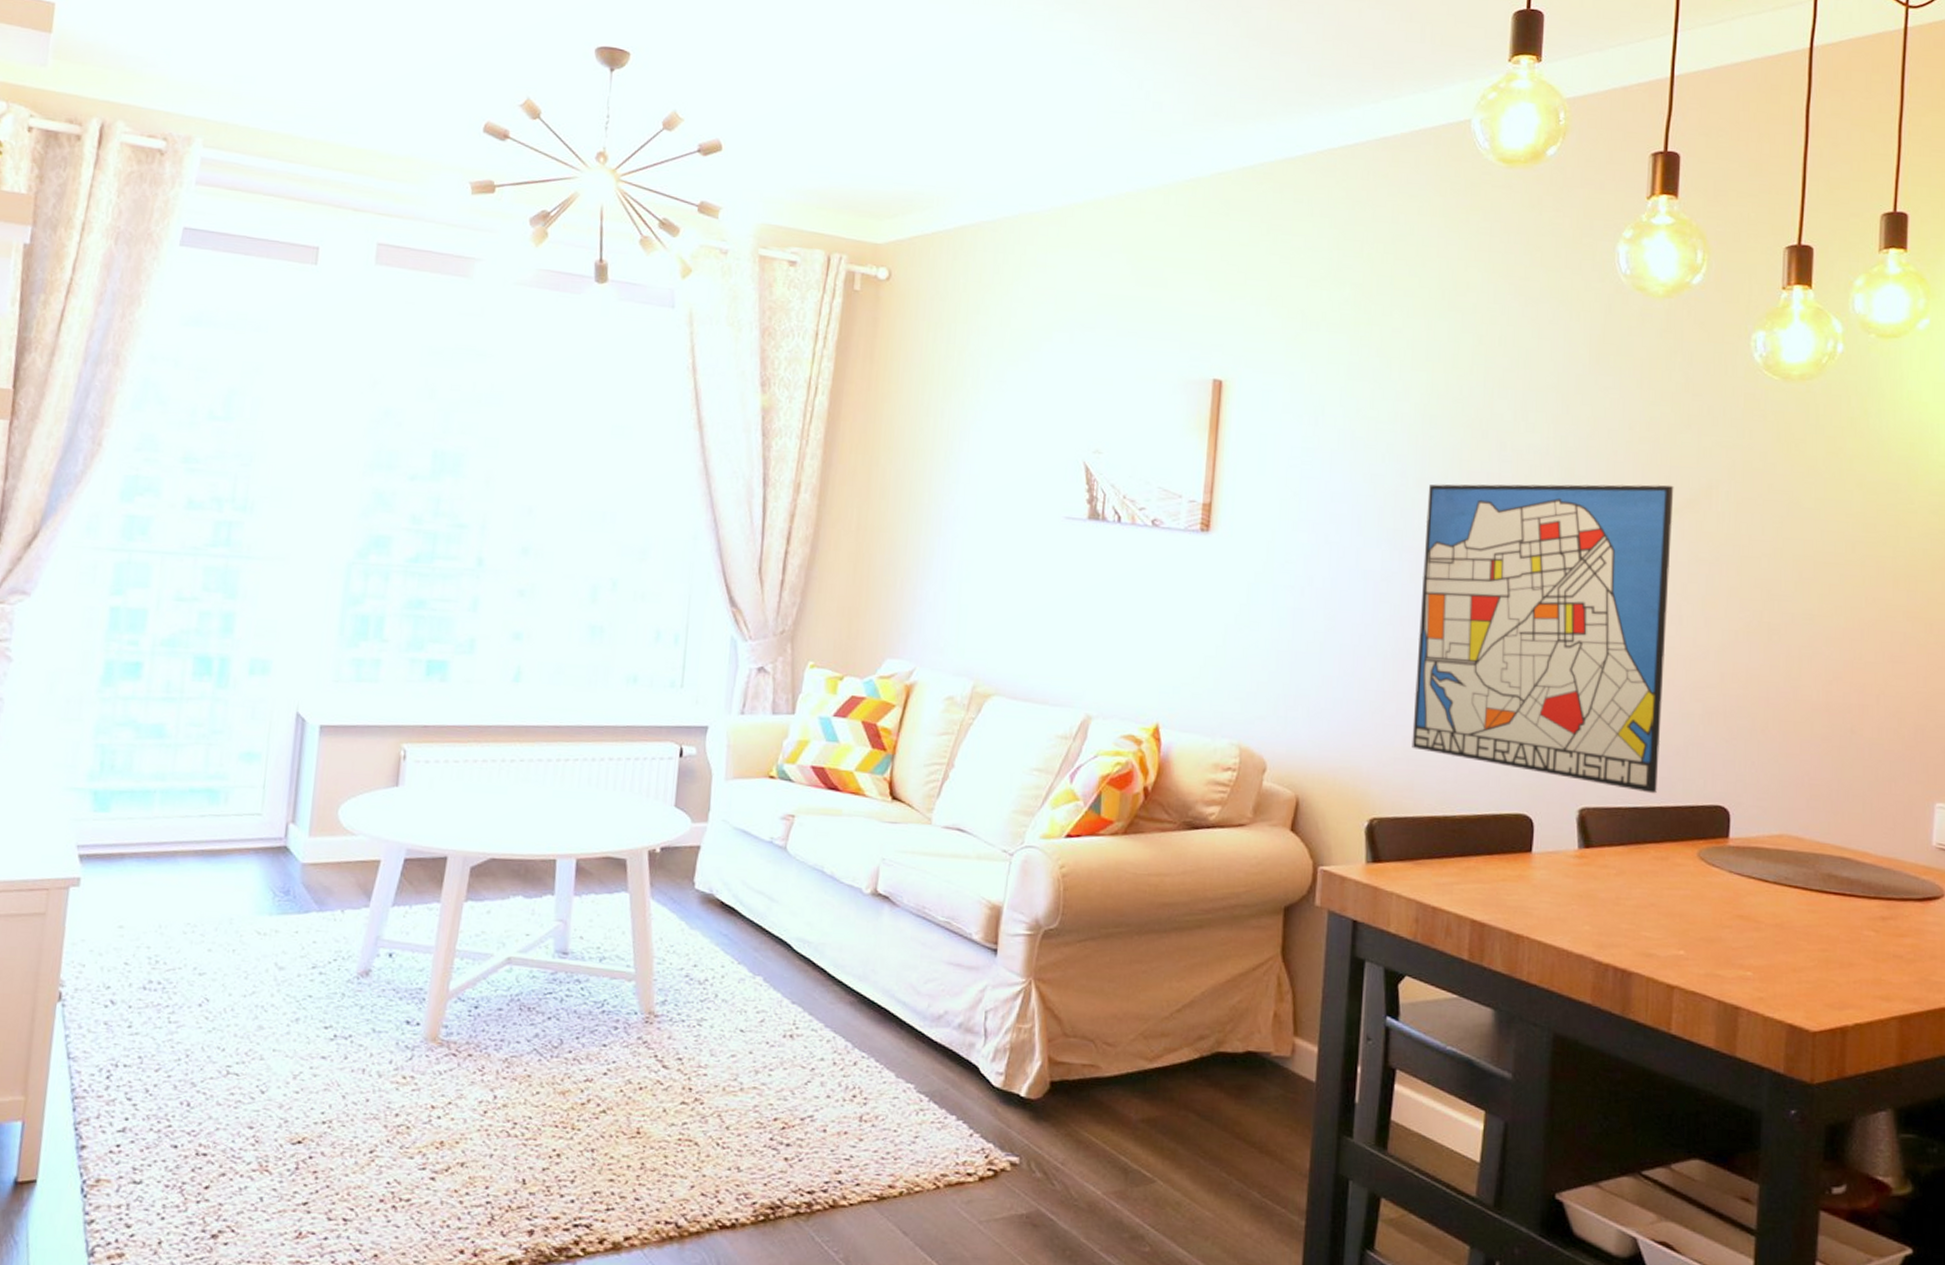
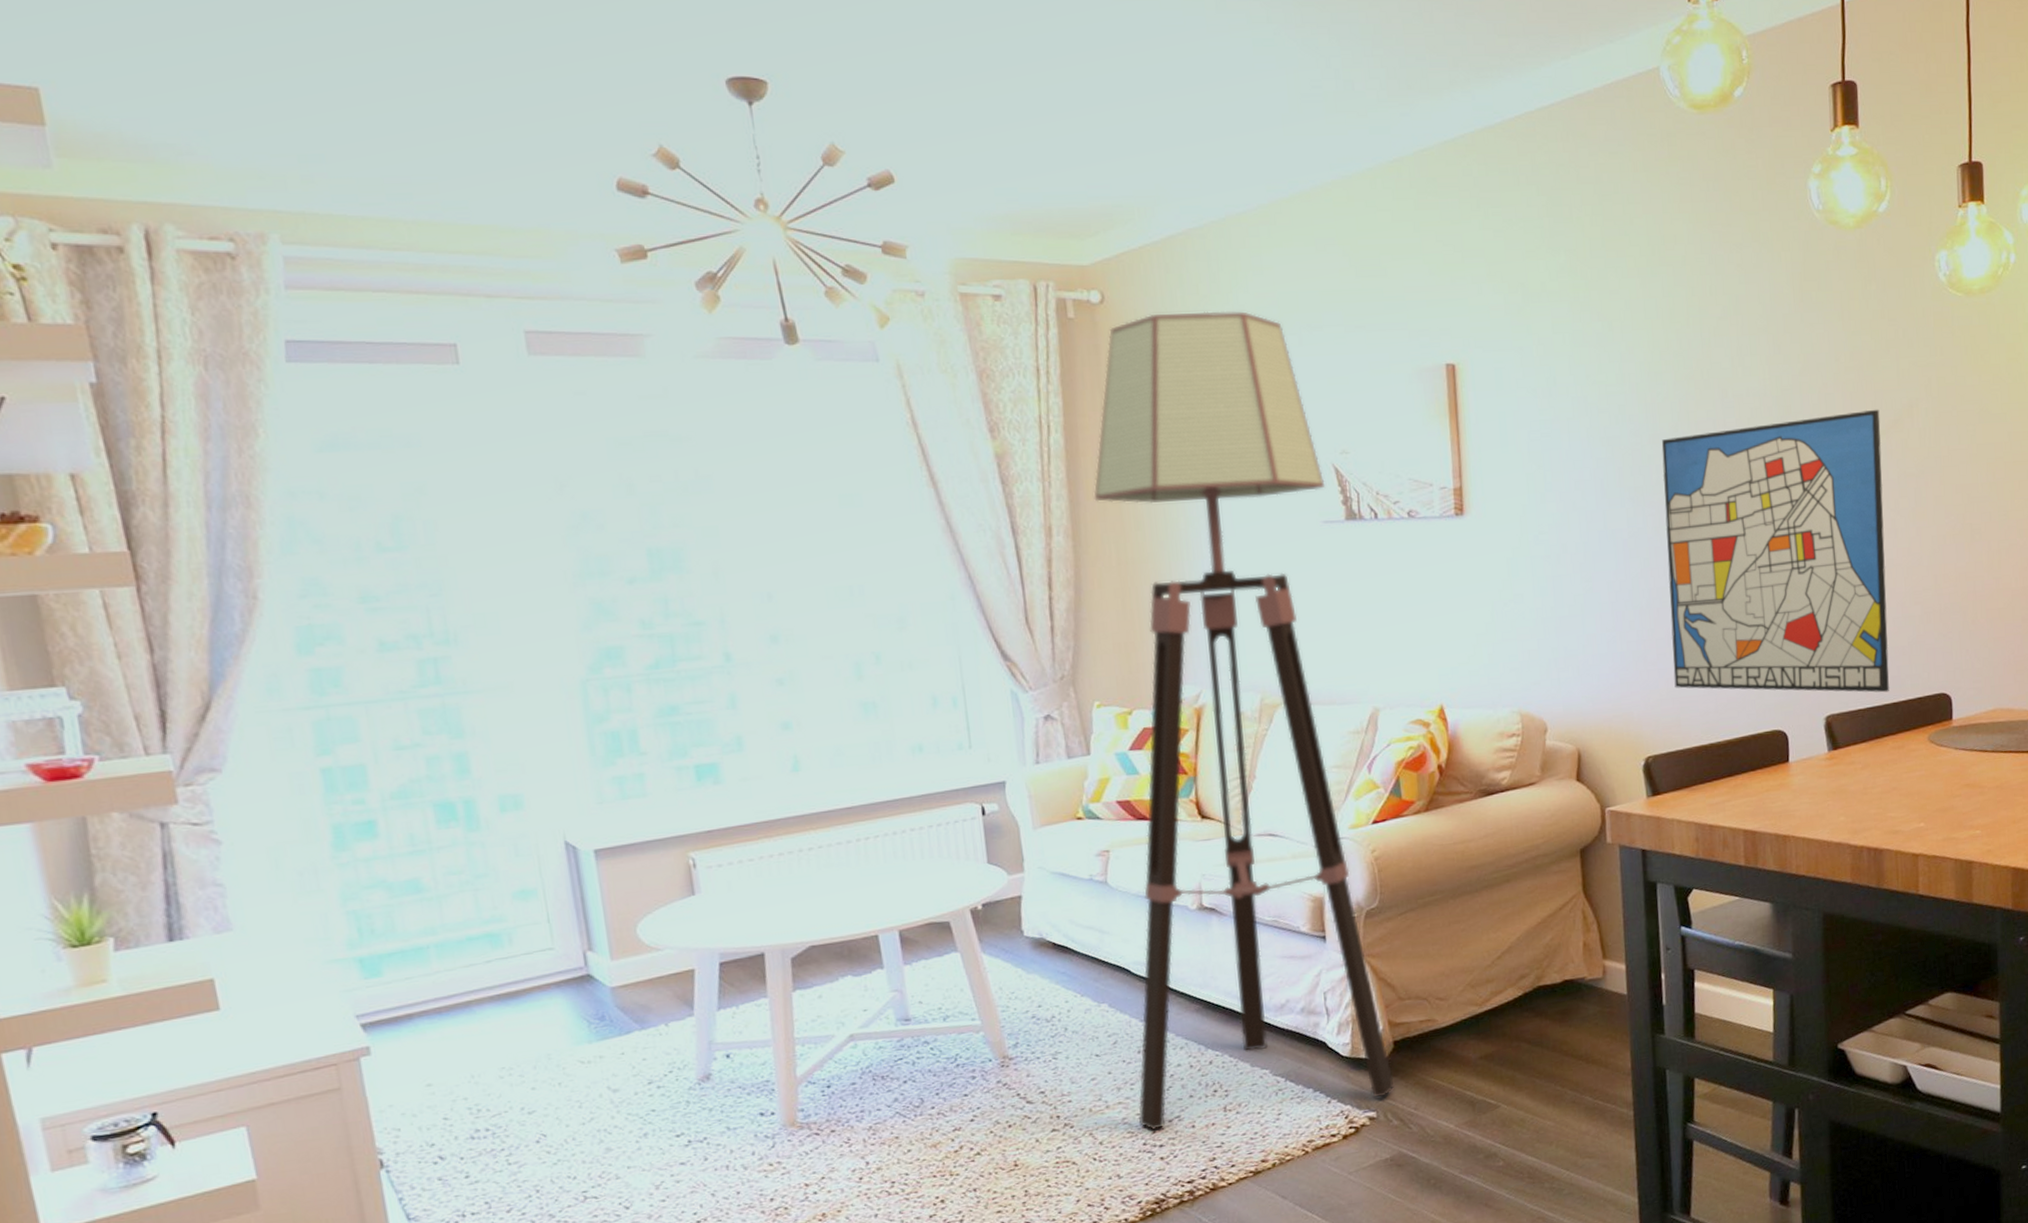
floor lamp: none [770,296,1074,1141] -> present [1093,311,1395,1131]

